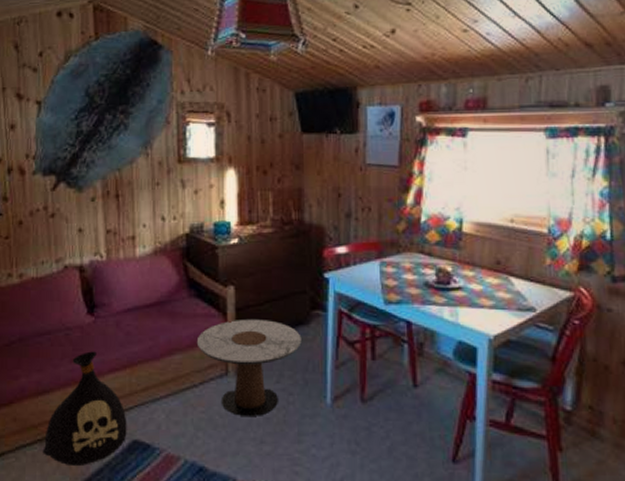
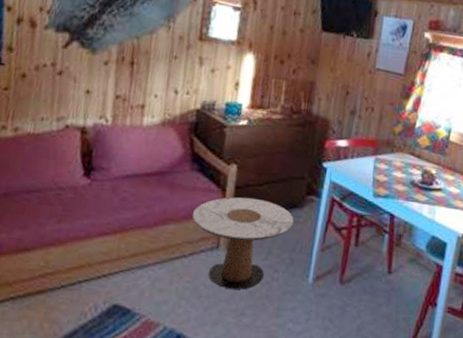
bag: present [42,351,127,467] -> none [14,213,110,327]

